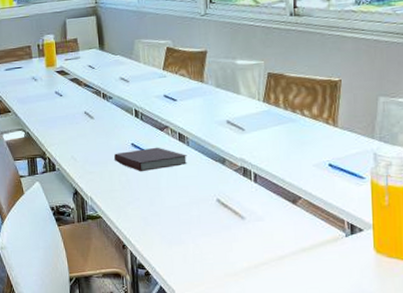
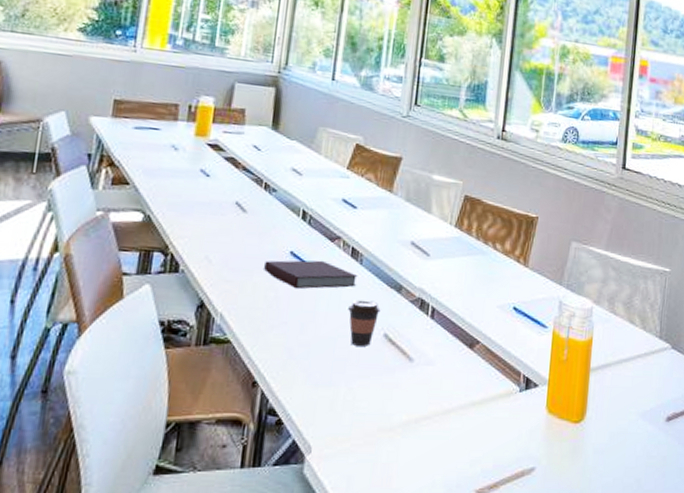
coffee cup: none [184,174,211,211] -> present [348,300,381,346]

